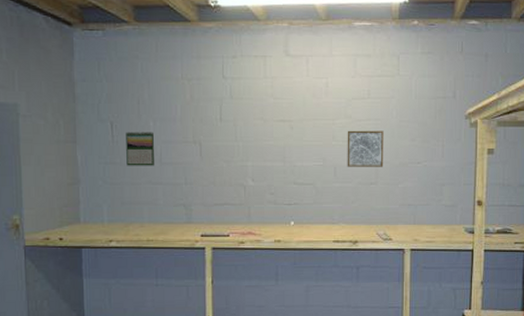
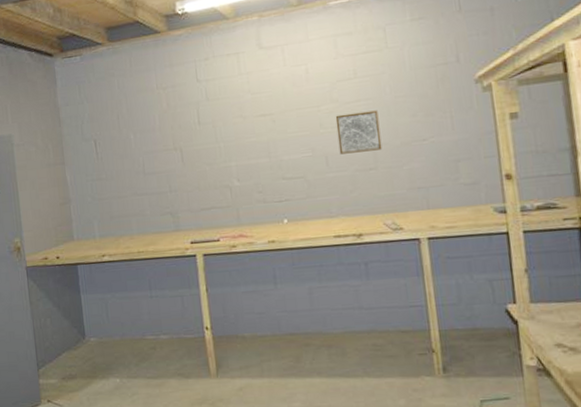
calendar: present [126,131,154,166] -> none [109,144,138,181]

